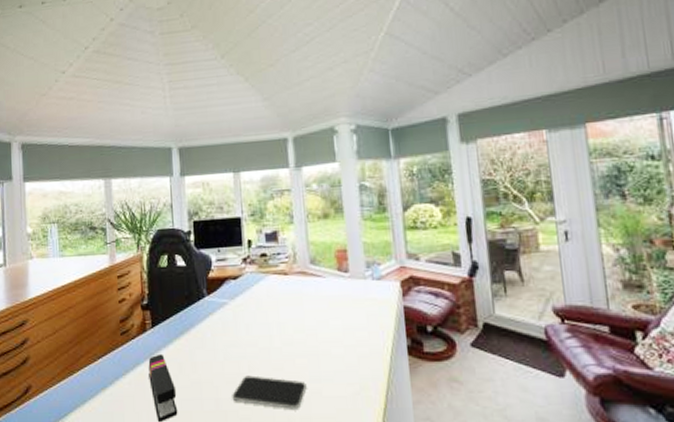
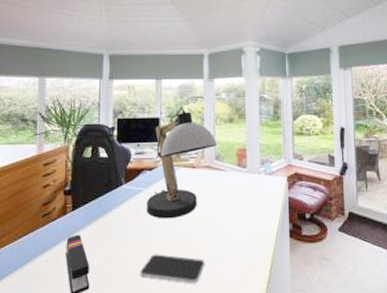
desk lamp: none [233,203,311,335] -> present [146,107,217,219]

